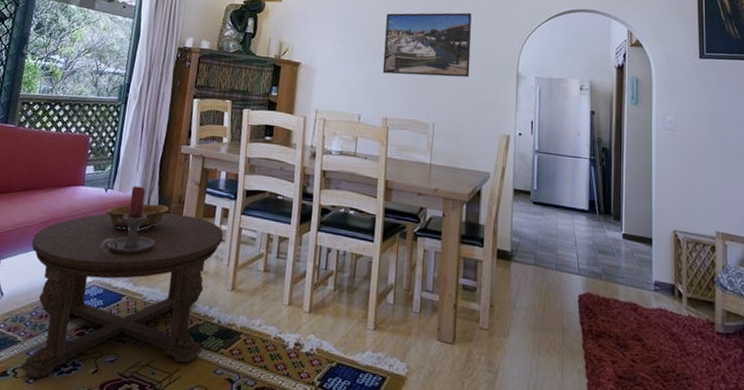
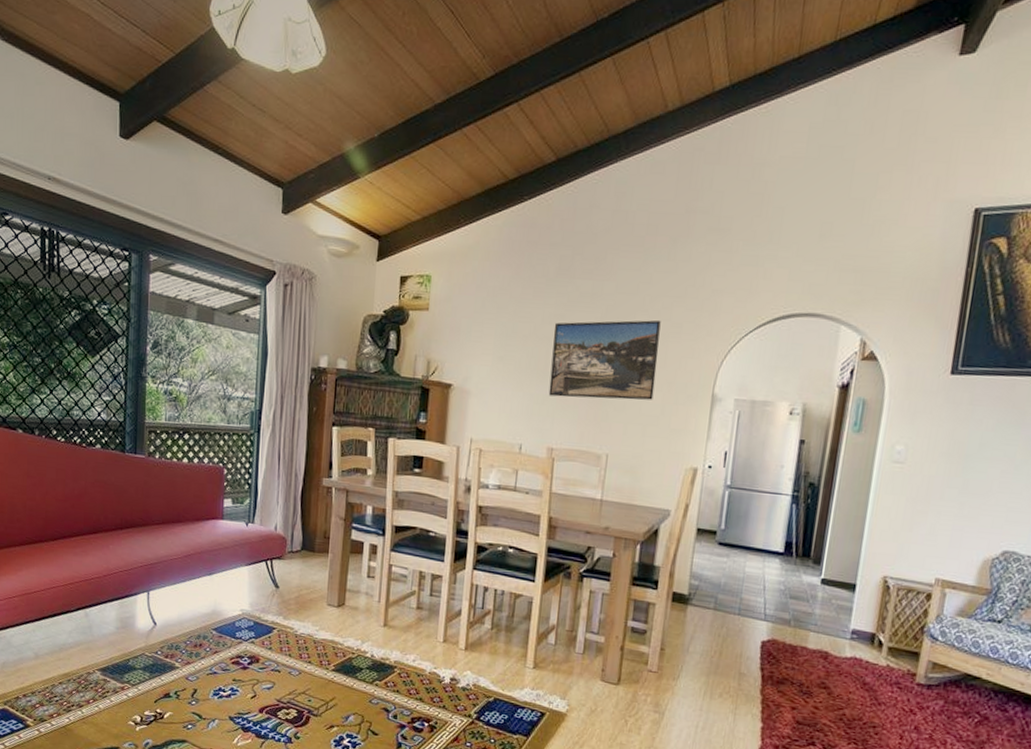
coffee table: present [21,213,224,379] -> none [177,548,373,701]
candle holder: present [99,185,155,255] -> none [246,520,302,589]
decorative bowl: present [106,203,169,231] -> none [249,538,314,565]

